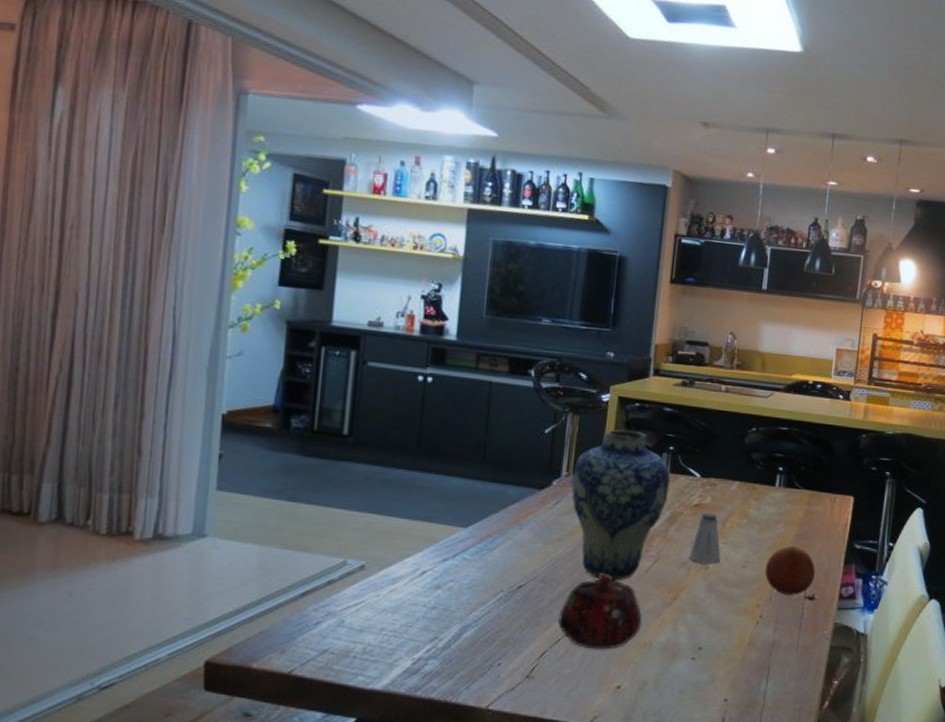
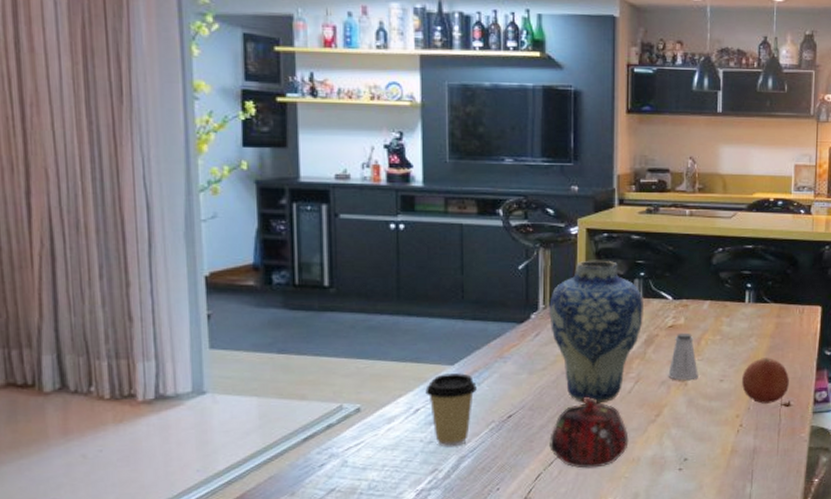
coffee cup: none [434,536,489,615] -> present [425,373,477,447]

